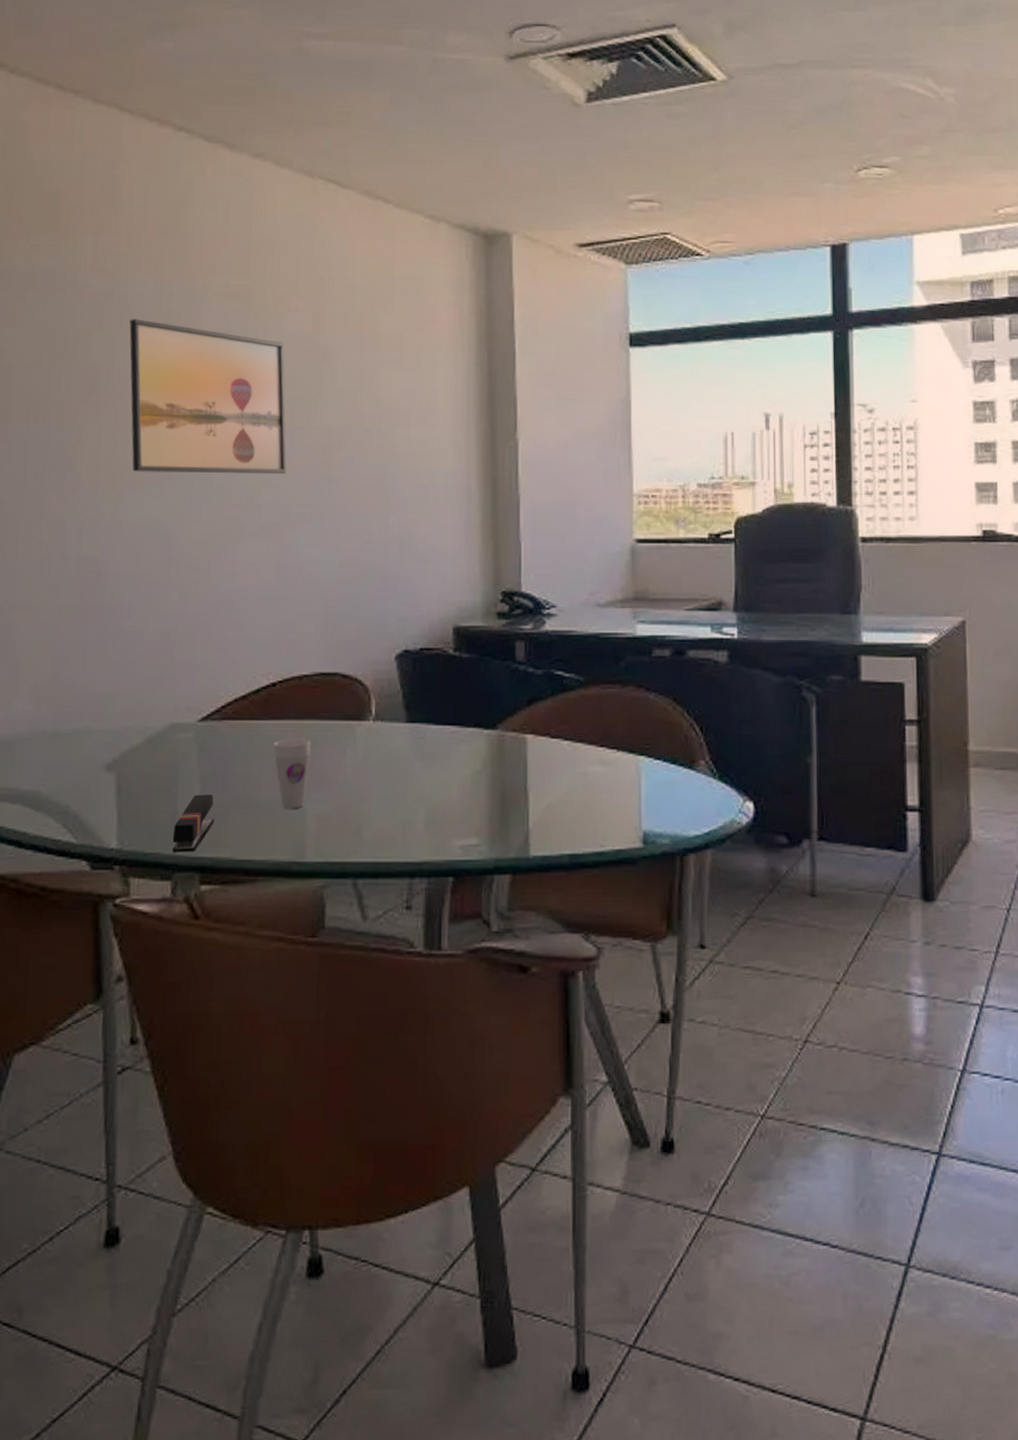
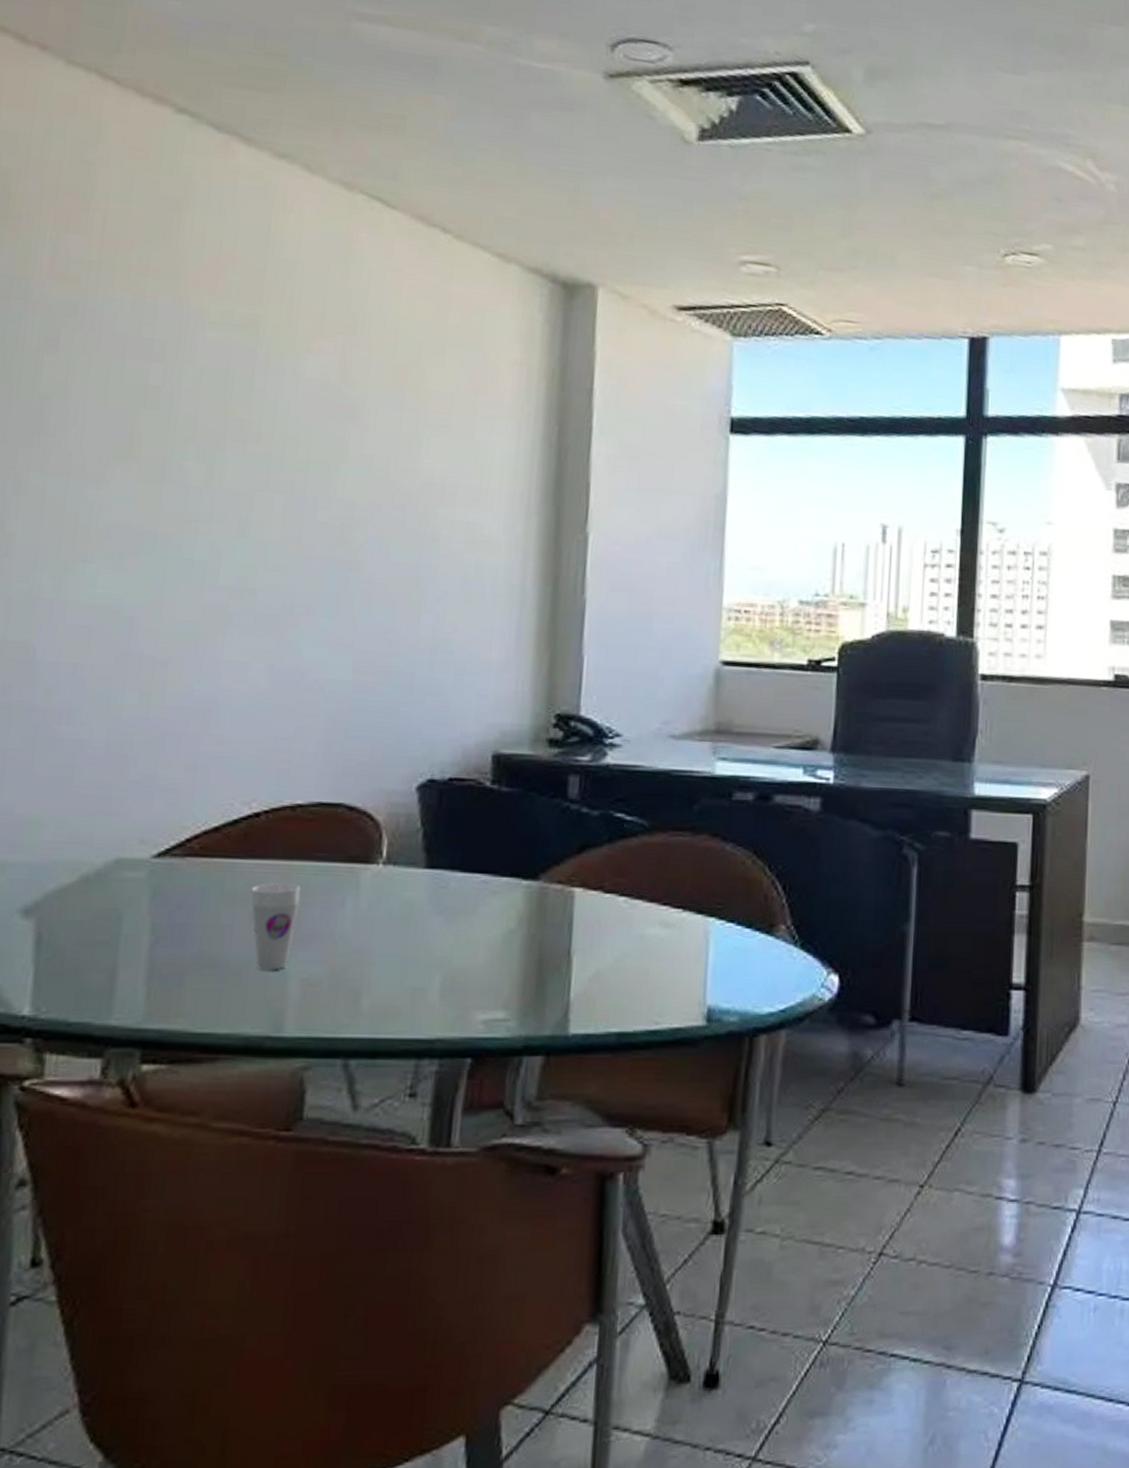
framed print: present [129,319,287,475] -> none [86,343,301,555]
stapler: present [172,794,215,853] -> none [105,949,167,1023]

